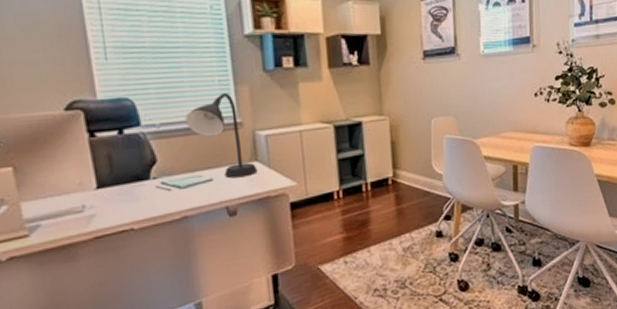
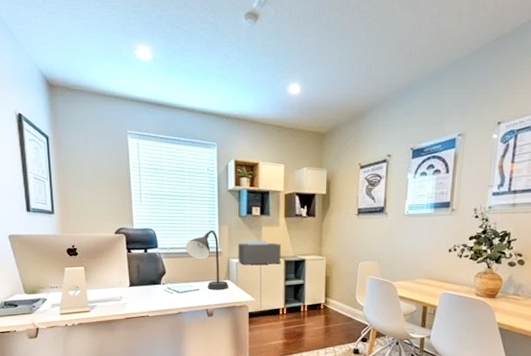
printer: none [265,101,329,138] -> present [237,240,282,265]

